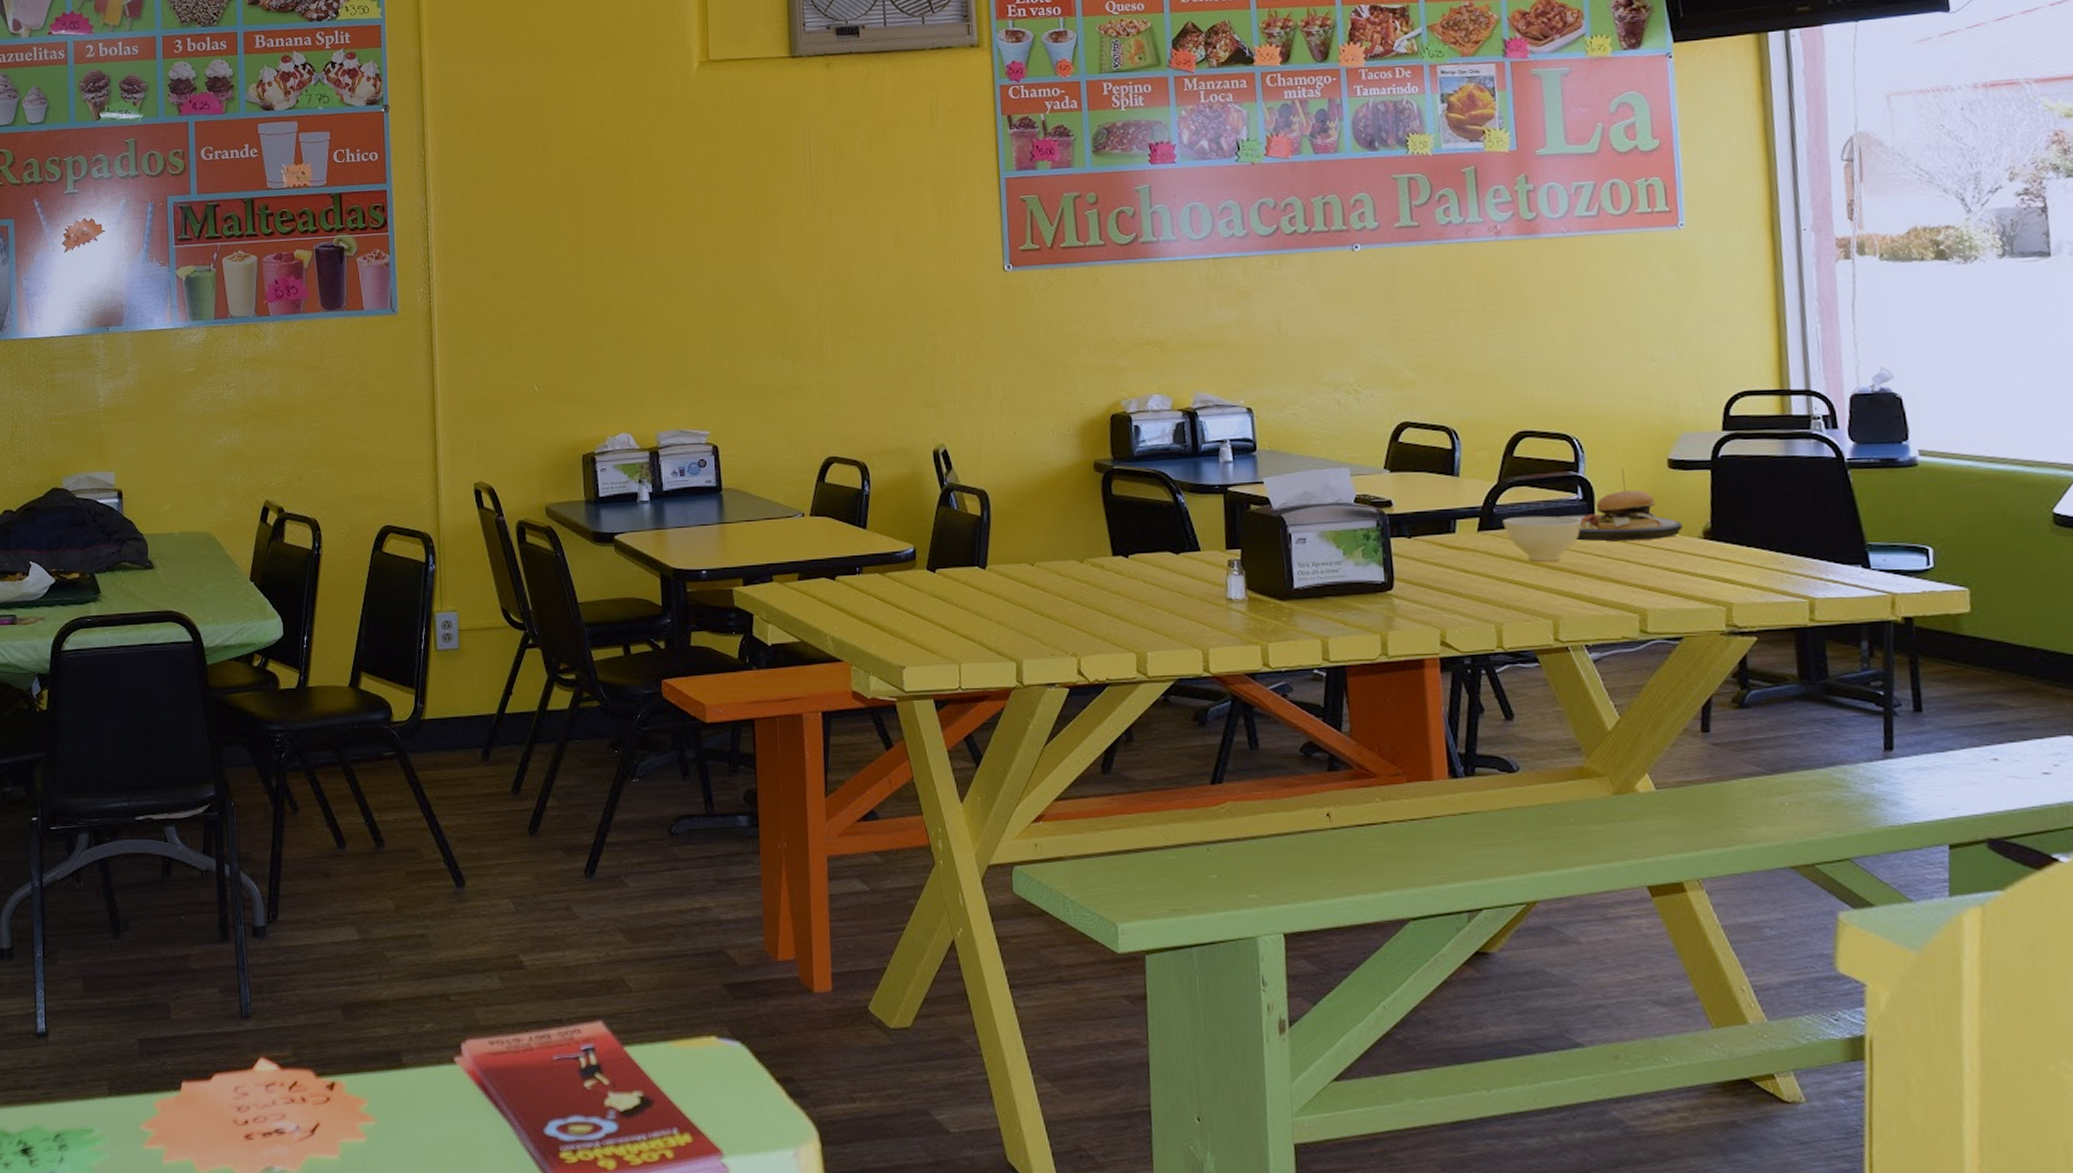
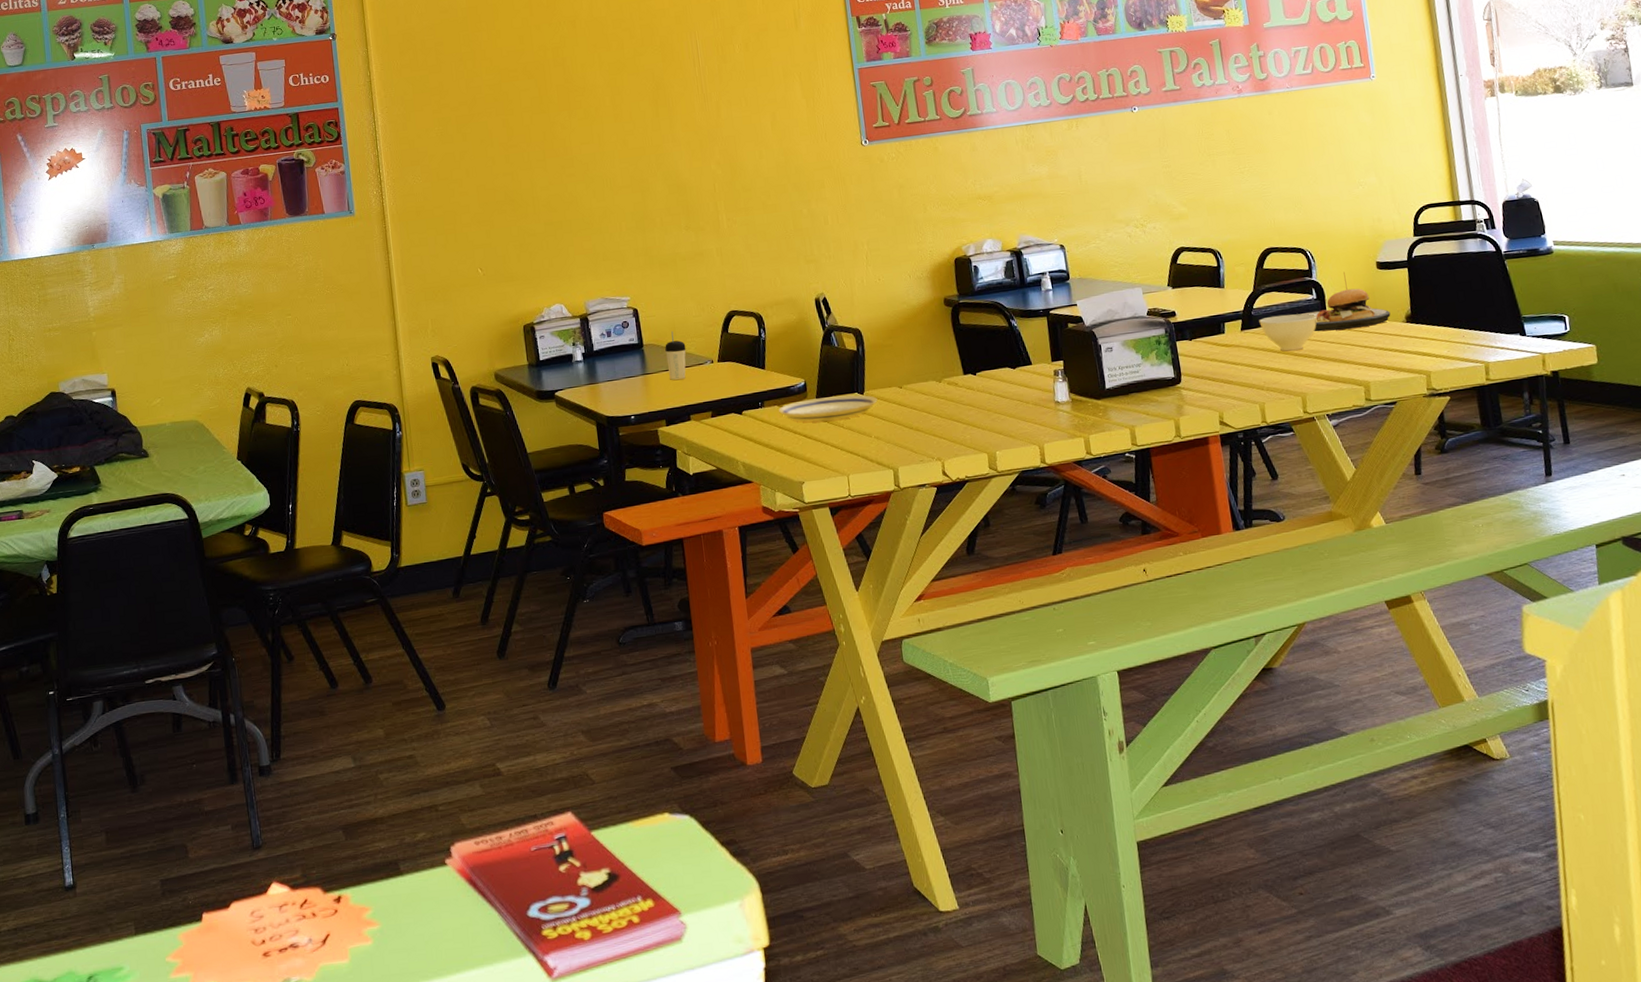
beverage cup: none [748,475,773,534] -> present [665,331,686,381]
plate: none [880,568,1003,597] -> present [779,395,878,423]

